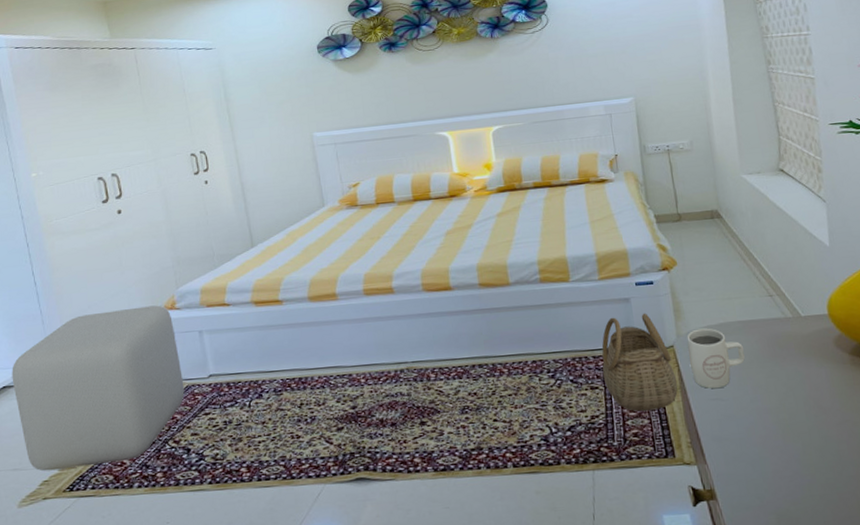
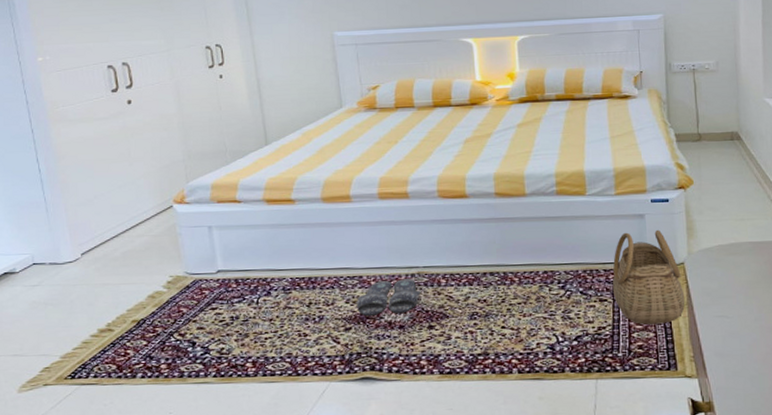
pouf: present [12,305,185,471] -> none [13,198,192,358]
slippers: none [348,374,411,415] -> present [357,279,421,317]
mug: present [687,328,745,389] -> none [697,247,753,307]

